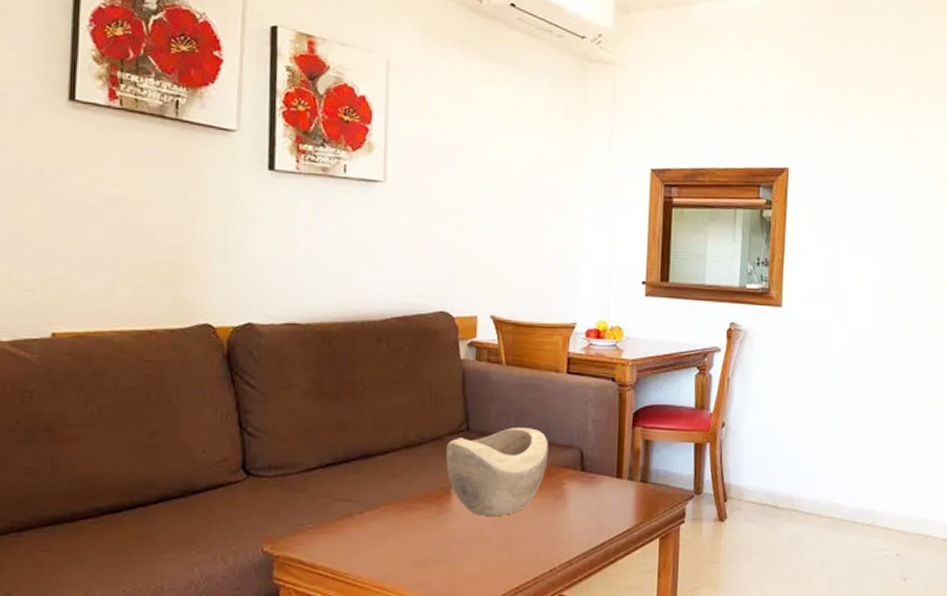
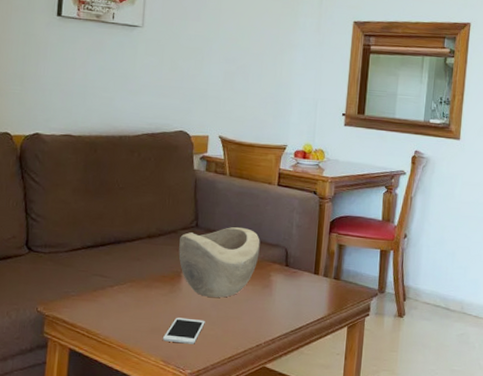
cell phone: none [431,544,484,576] -> present [163,317,205,344]

